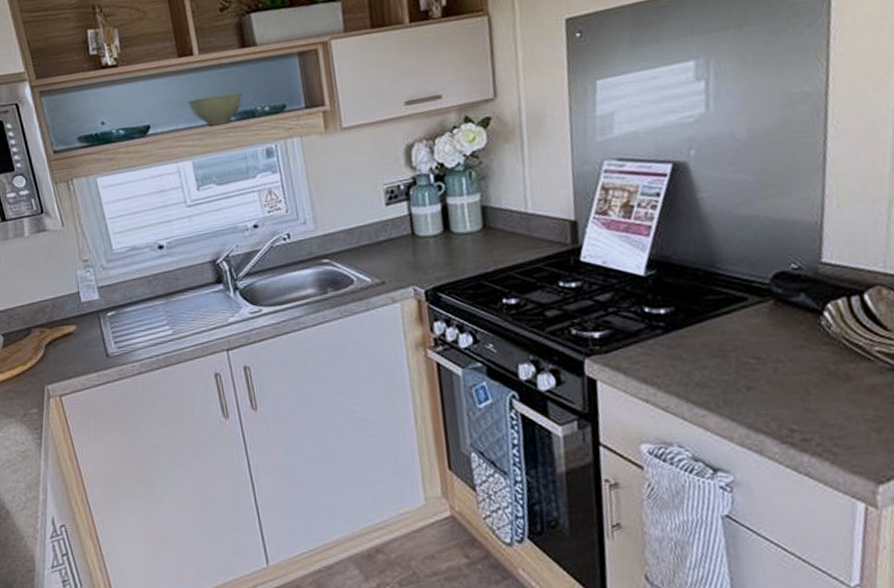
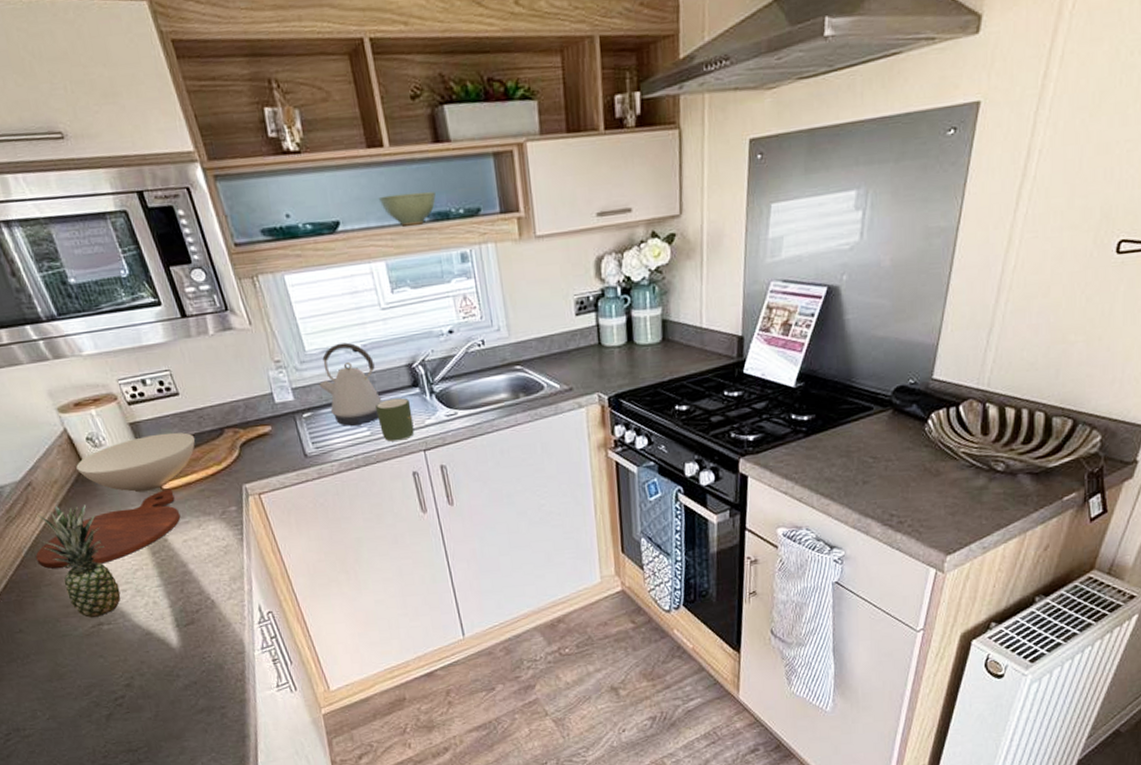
kettle: none [124,240,185,325] -> present [319,342,382,426]
mug: none [179,295,217,342] -> present [376,398,415,443]

